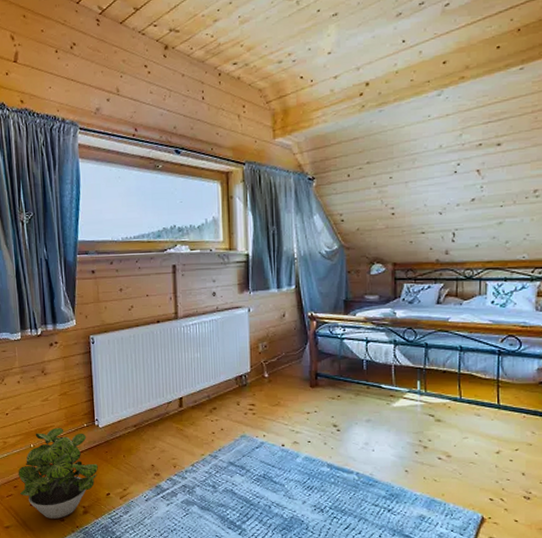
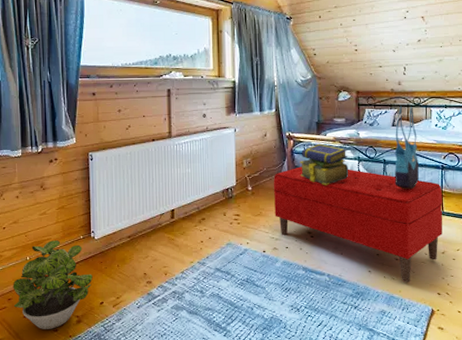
bench: none [293,351,499,485] -> present [273,166,443,282]
stack of books: none [324,324,383,372] -> present [300,143,349,185]
tote bag: none [439,279,469,379] -> present [394,106,419,190]

